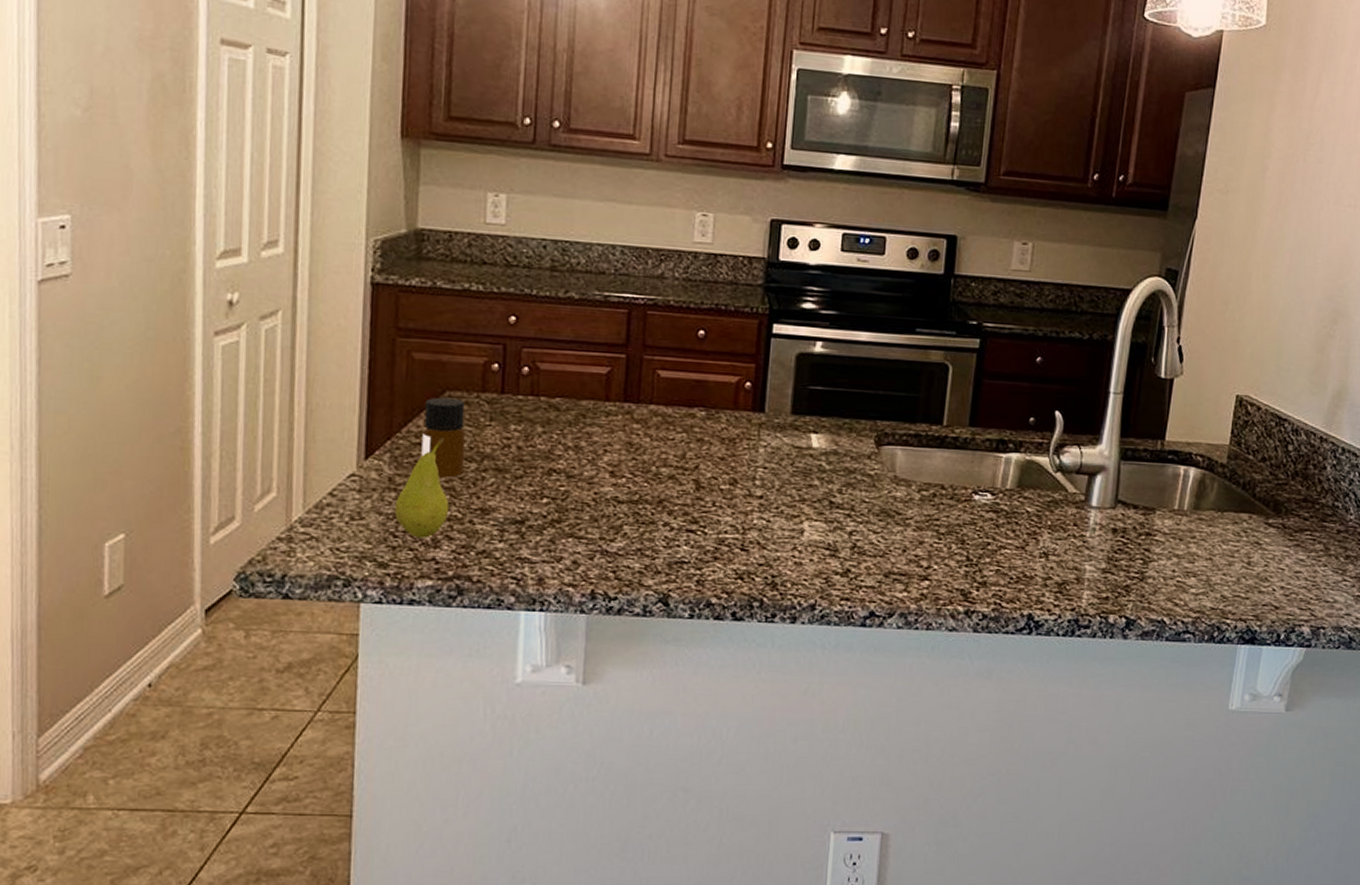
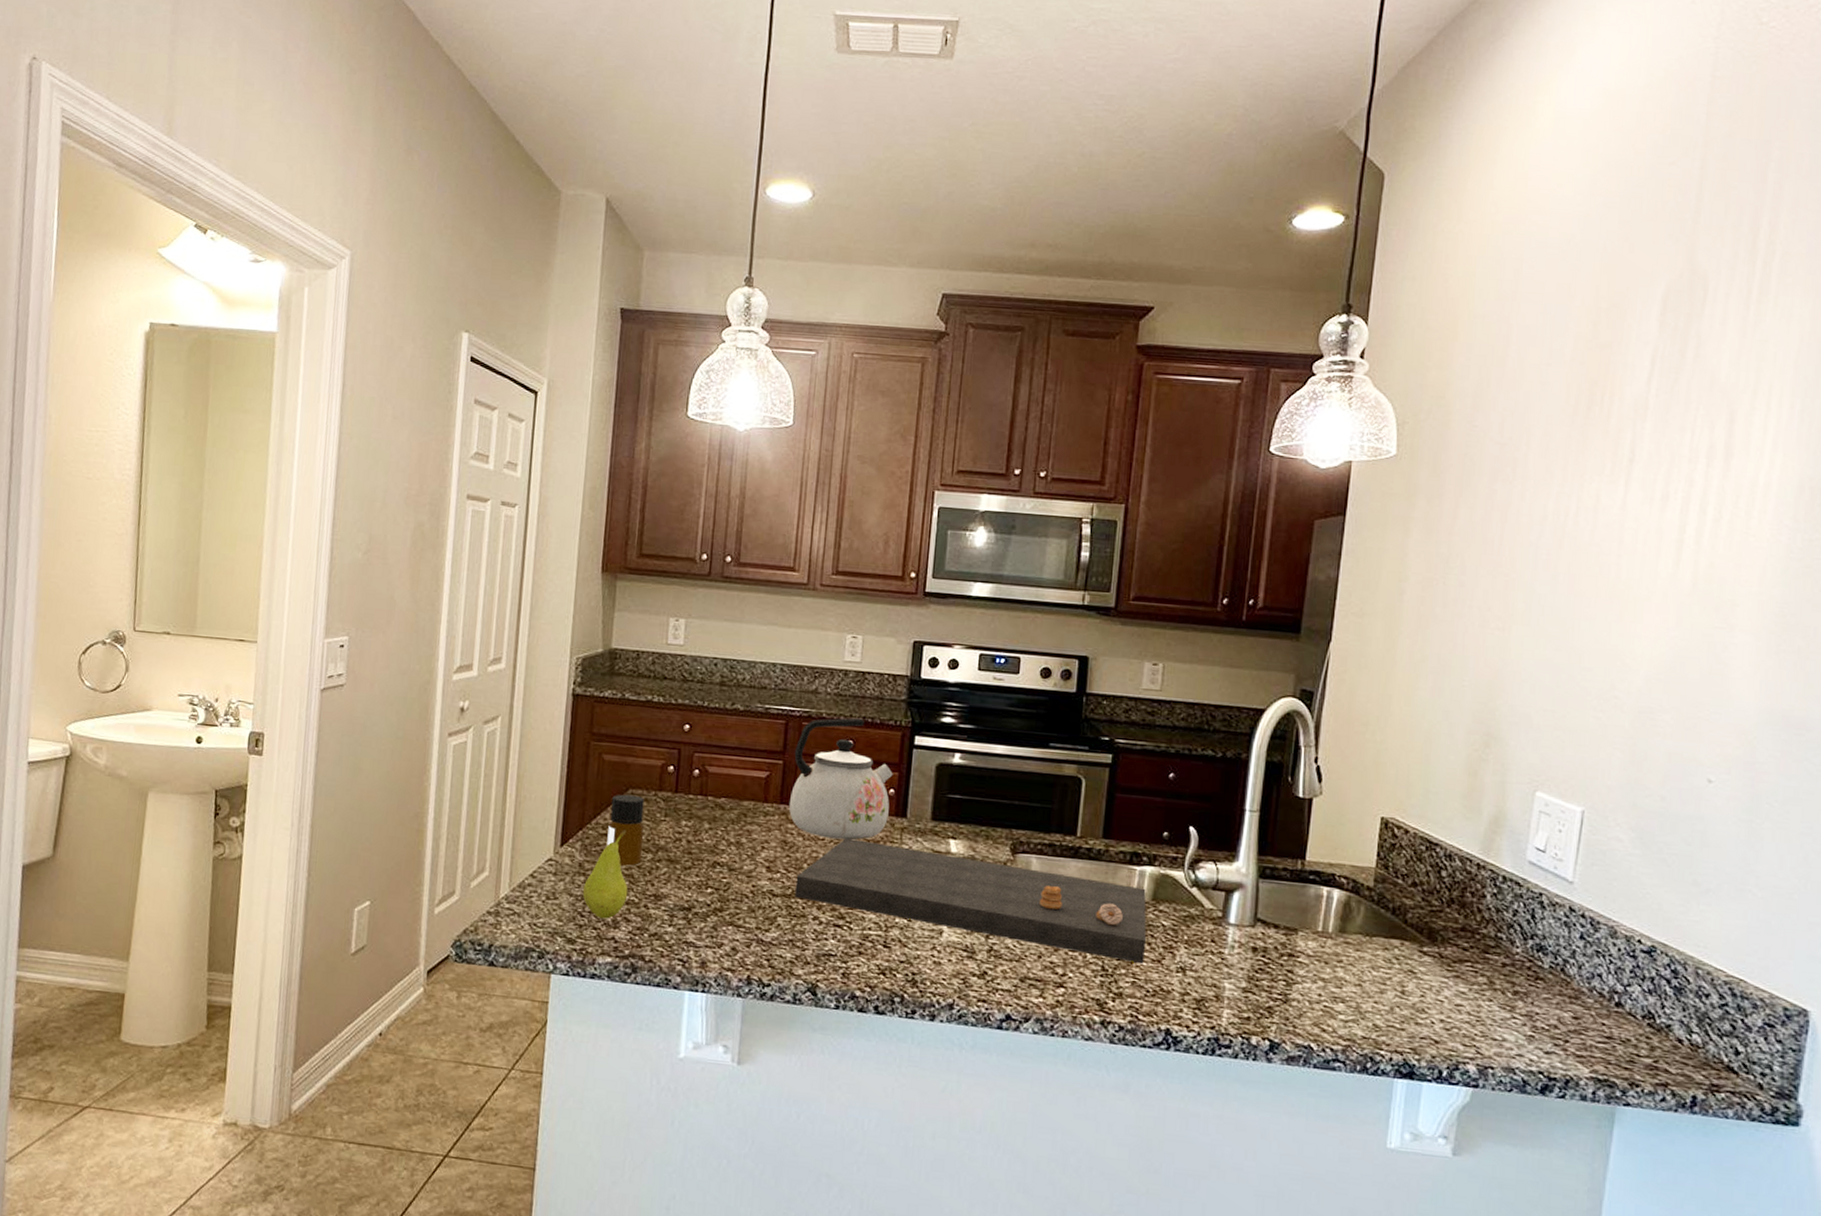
kettle: none [634,305,750,439] -> present [789,718,893,841]
cutting board: none [642,437,1012,552] -> present [794,838,1147,964]

